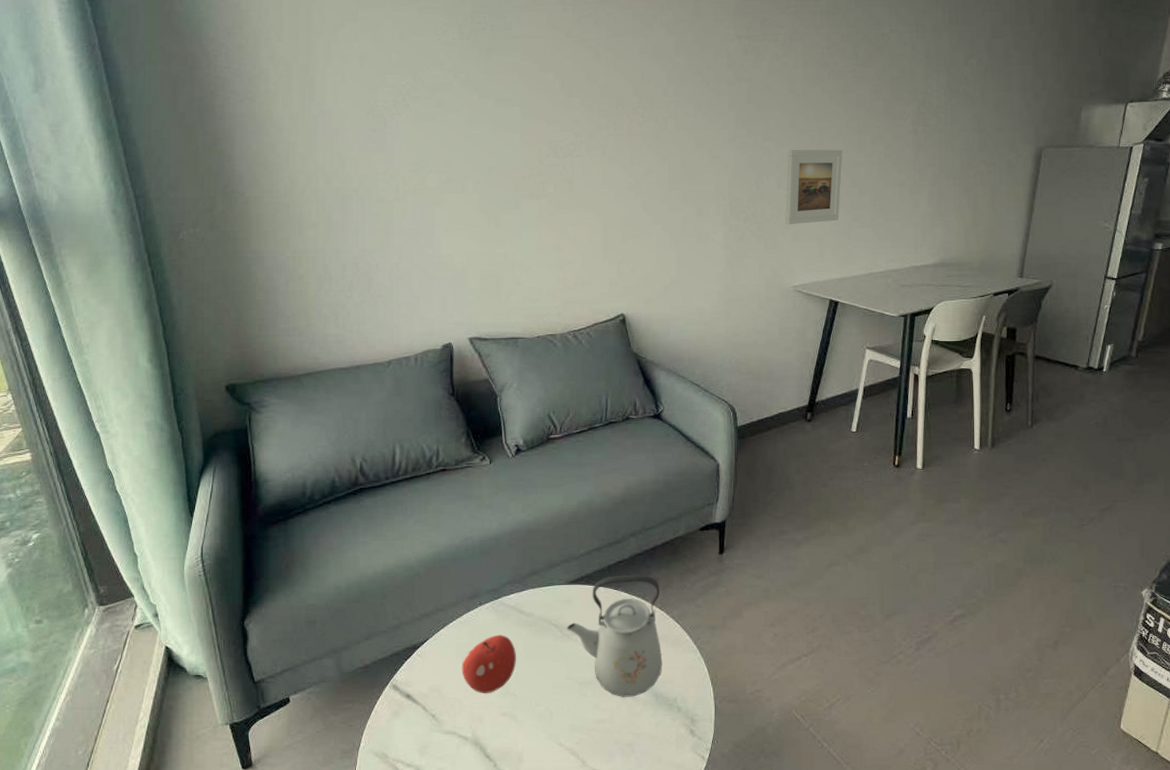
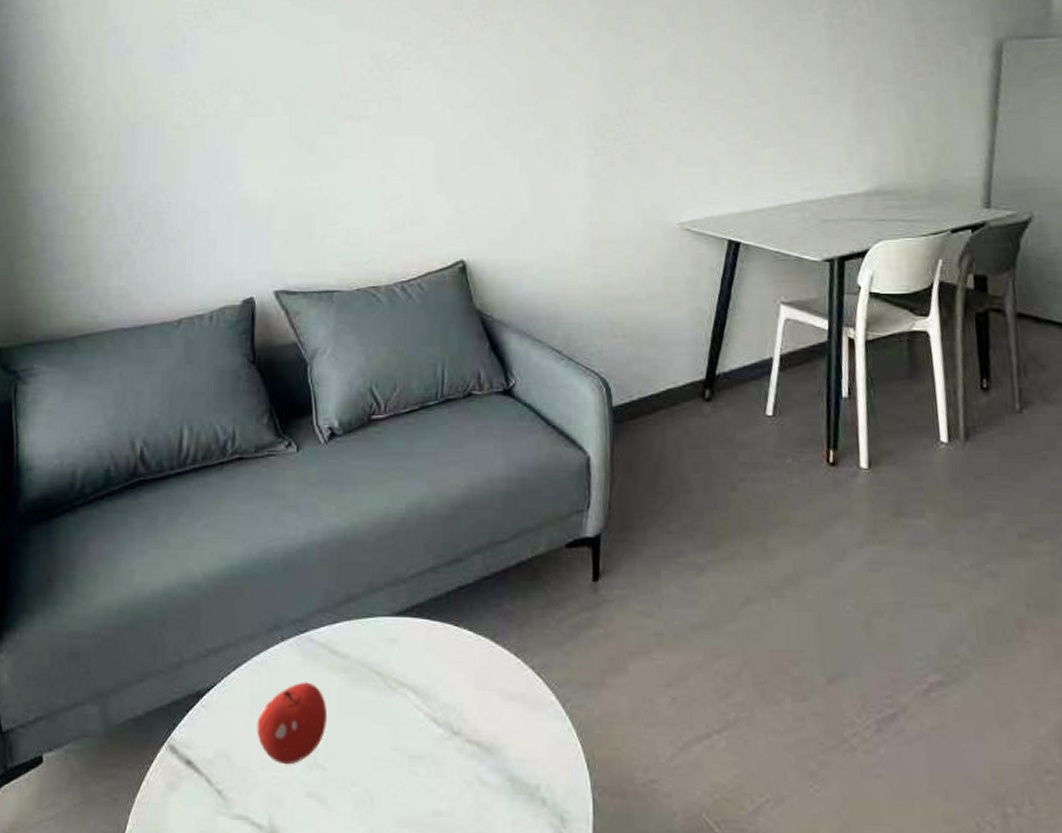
kettle: present [566,574,663,697] -> none [392,605,520,780]
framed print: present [785,149,843,225] -> none [665,50,737,146]

